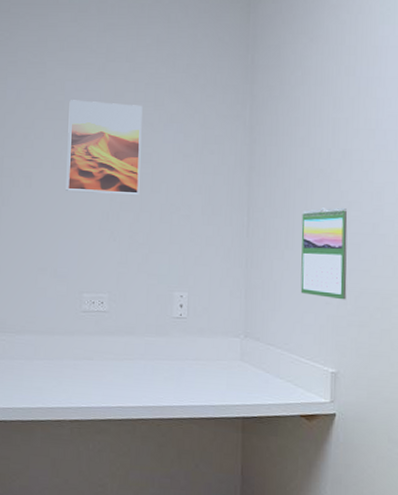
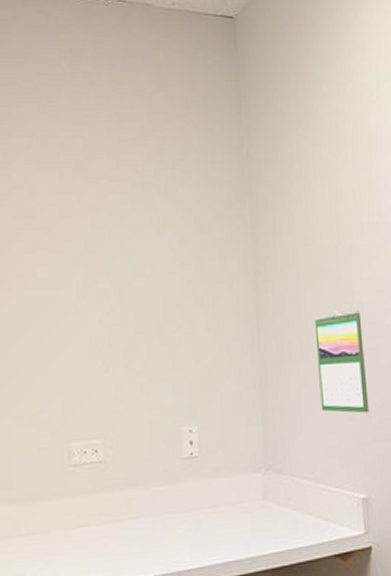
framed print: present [66,100,143,195] -> none [42,205,133,316]

